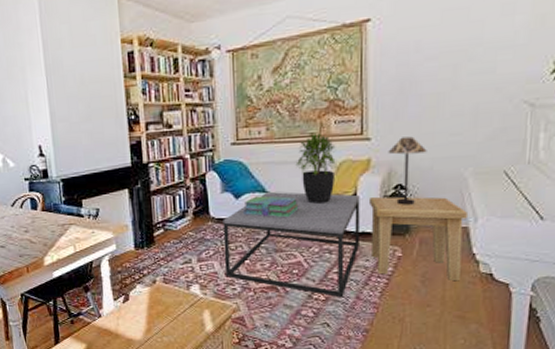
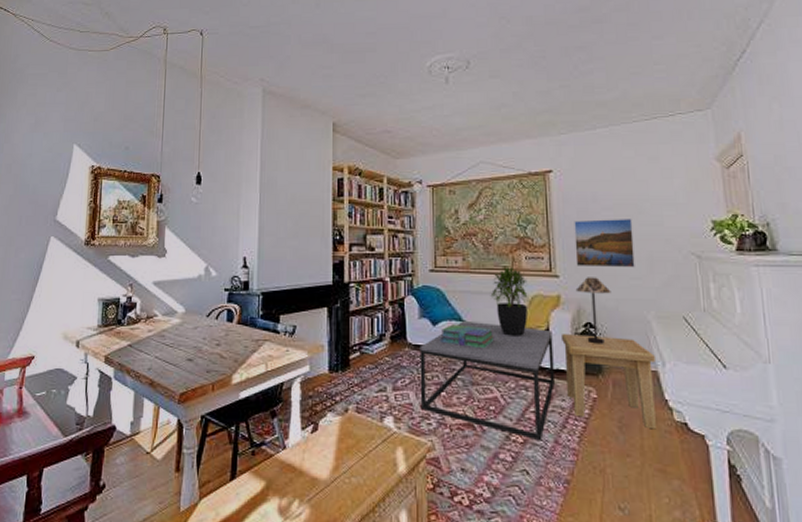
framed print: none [390,68,460,127] -> present [574,219,635,268]

